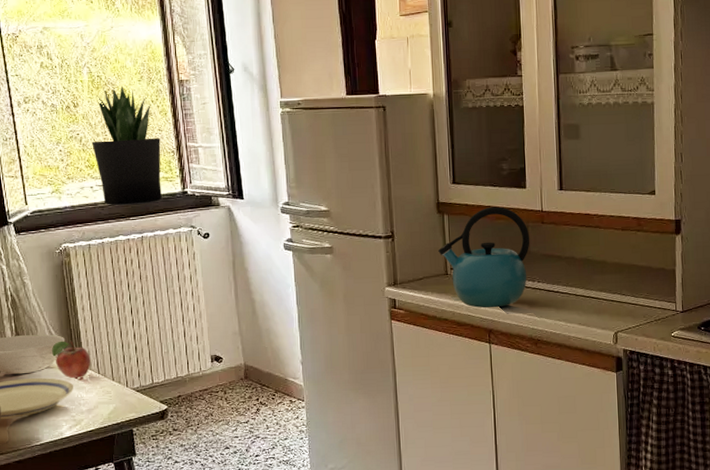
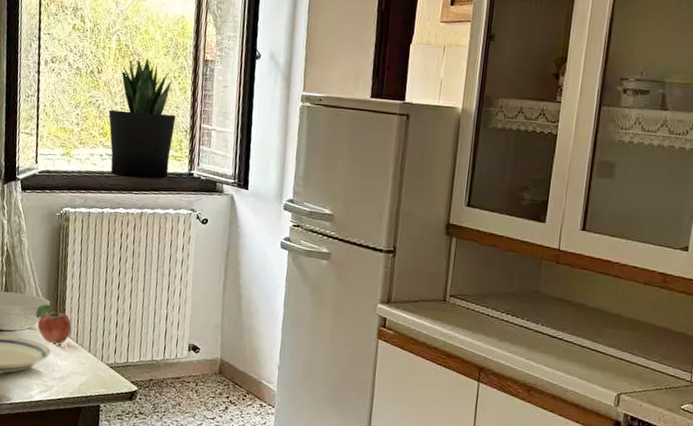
kettle: present [438,206,530,308] -> none [440,236,541,346]

